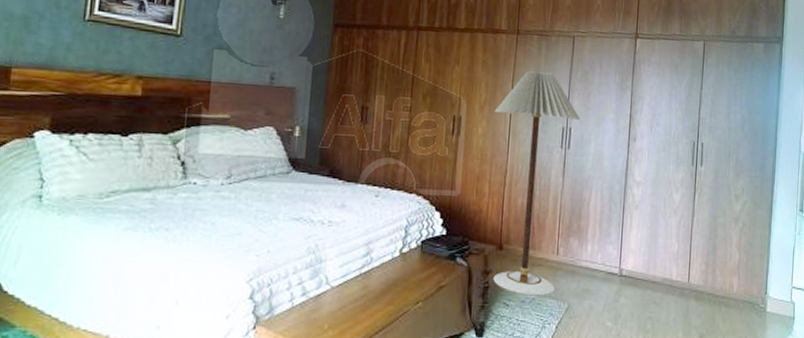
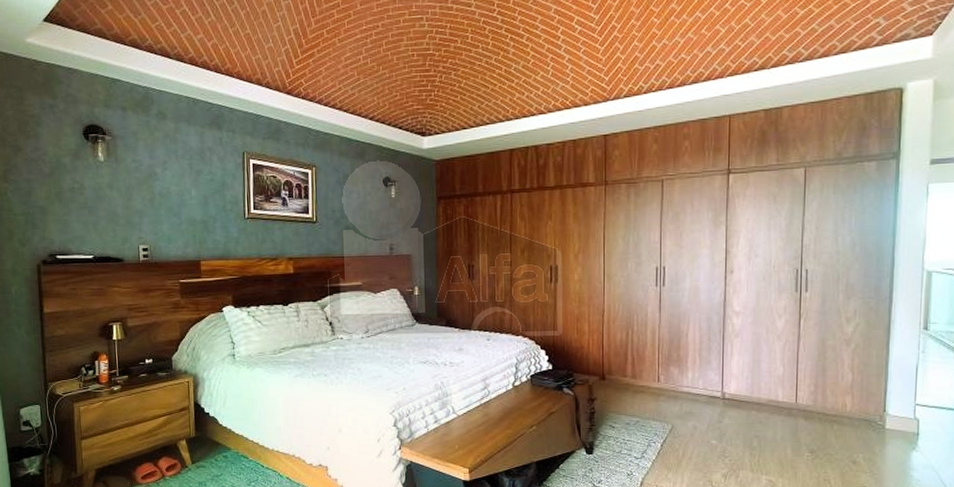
floor lamp: present [493,71,580,295] -> none [588,217,673,418]

